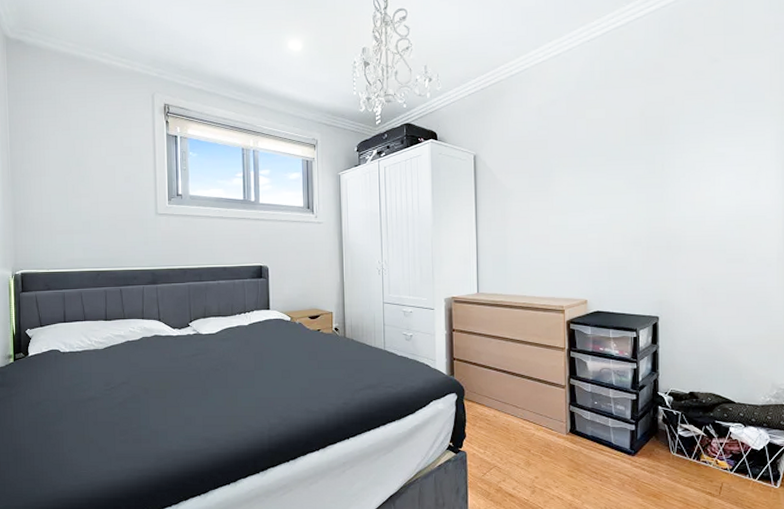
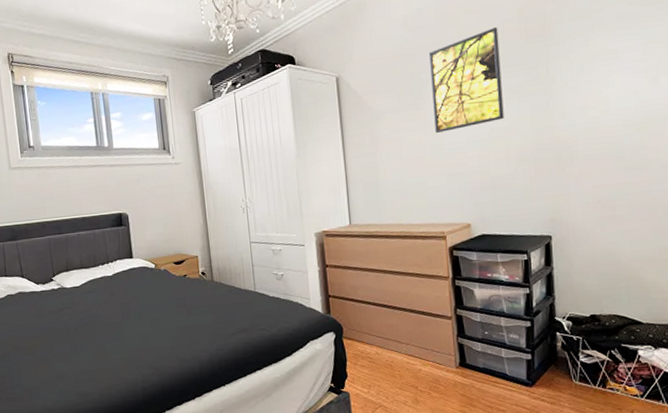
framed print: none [559,122,623,214] -> present [429,26,504,133]

